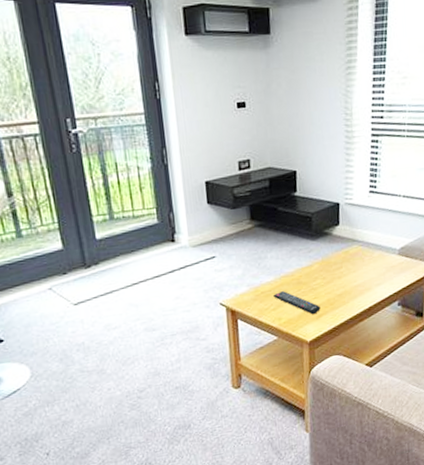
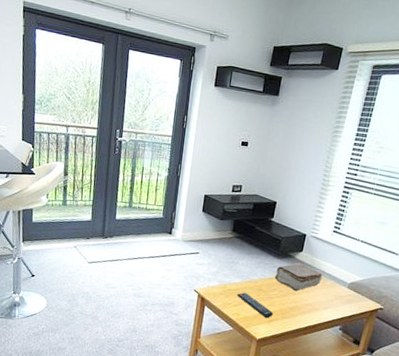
book: none [313,238,368,274] -> present [274,262,323,292]

